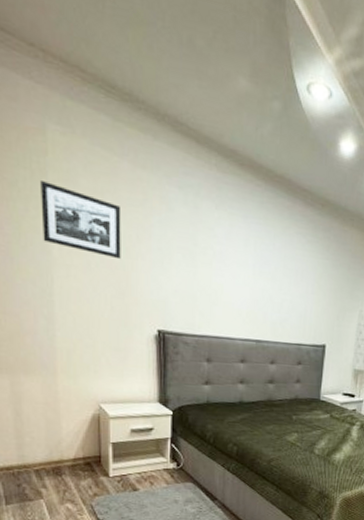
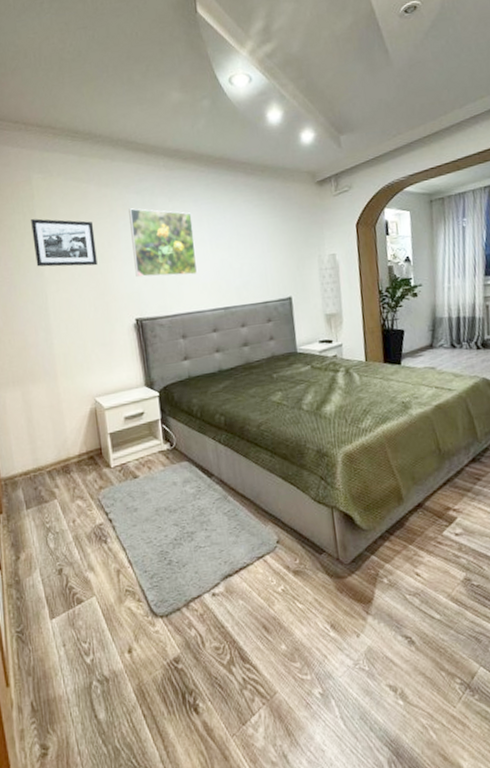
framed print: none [164,204,238,298] -> present [129,208,198,278]

